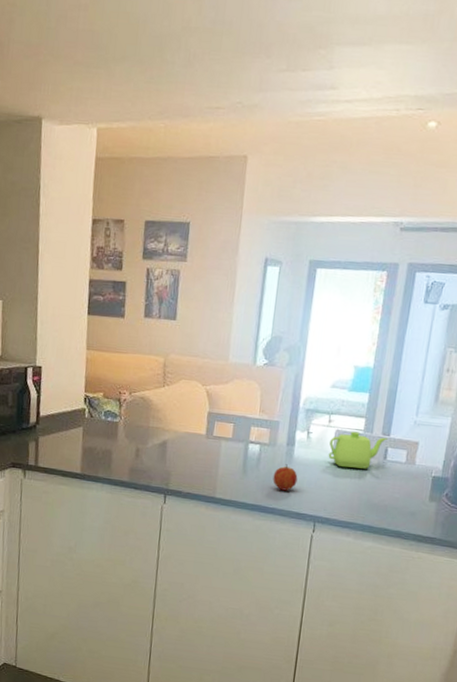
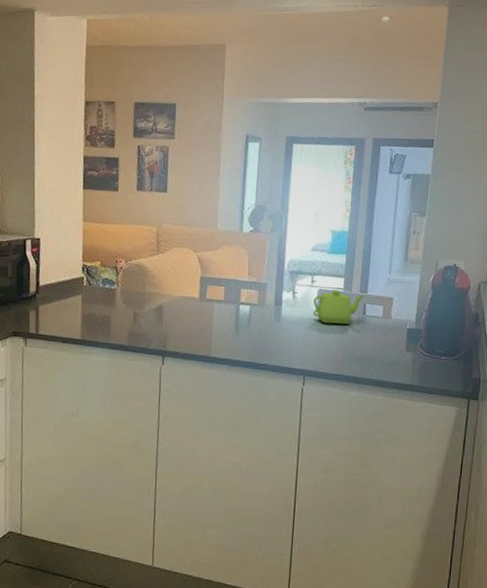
fruit: present [272,464,298,491] -> none [263,323,286,348]

